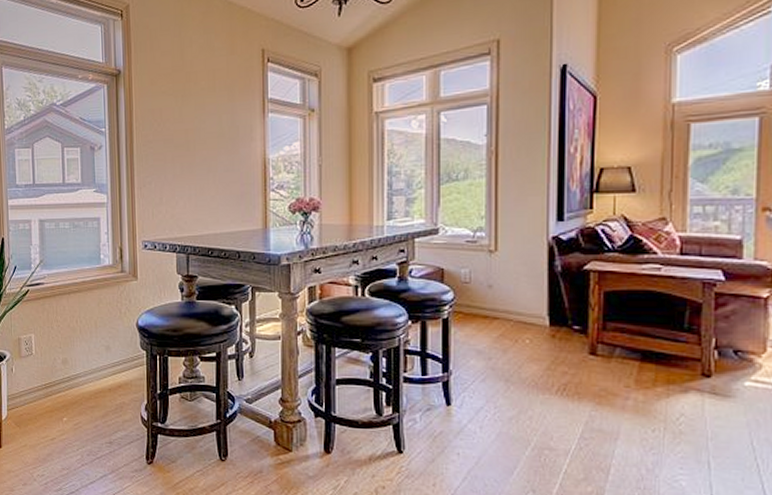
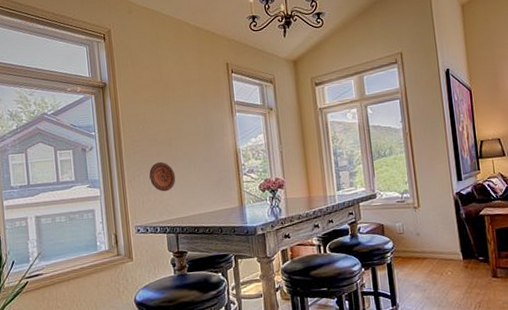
decorative plate: none [162,168,191,204] -> present [149,161,176,192]

